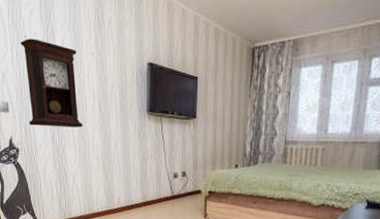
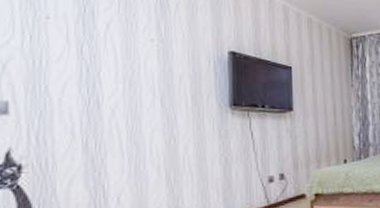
pendulum clock: present [20,39,83,128] -> none [38,20,136,132]

